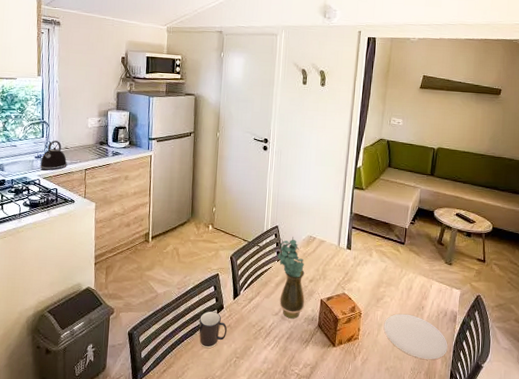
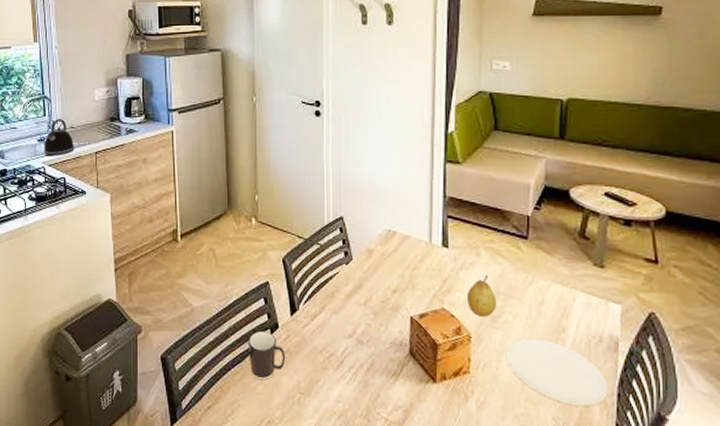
vase: present [277,237,305,319] -> none [345,231,388,343]
fruit: none [360,269,381,299] -> present [466,274,497,317]

